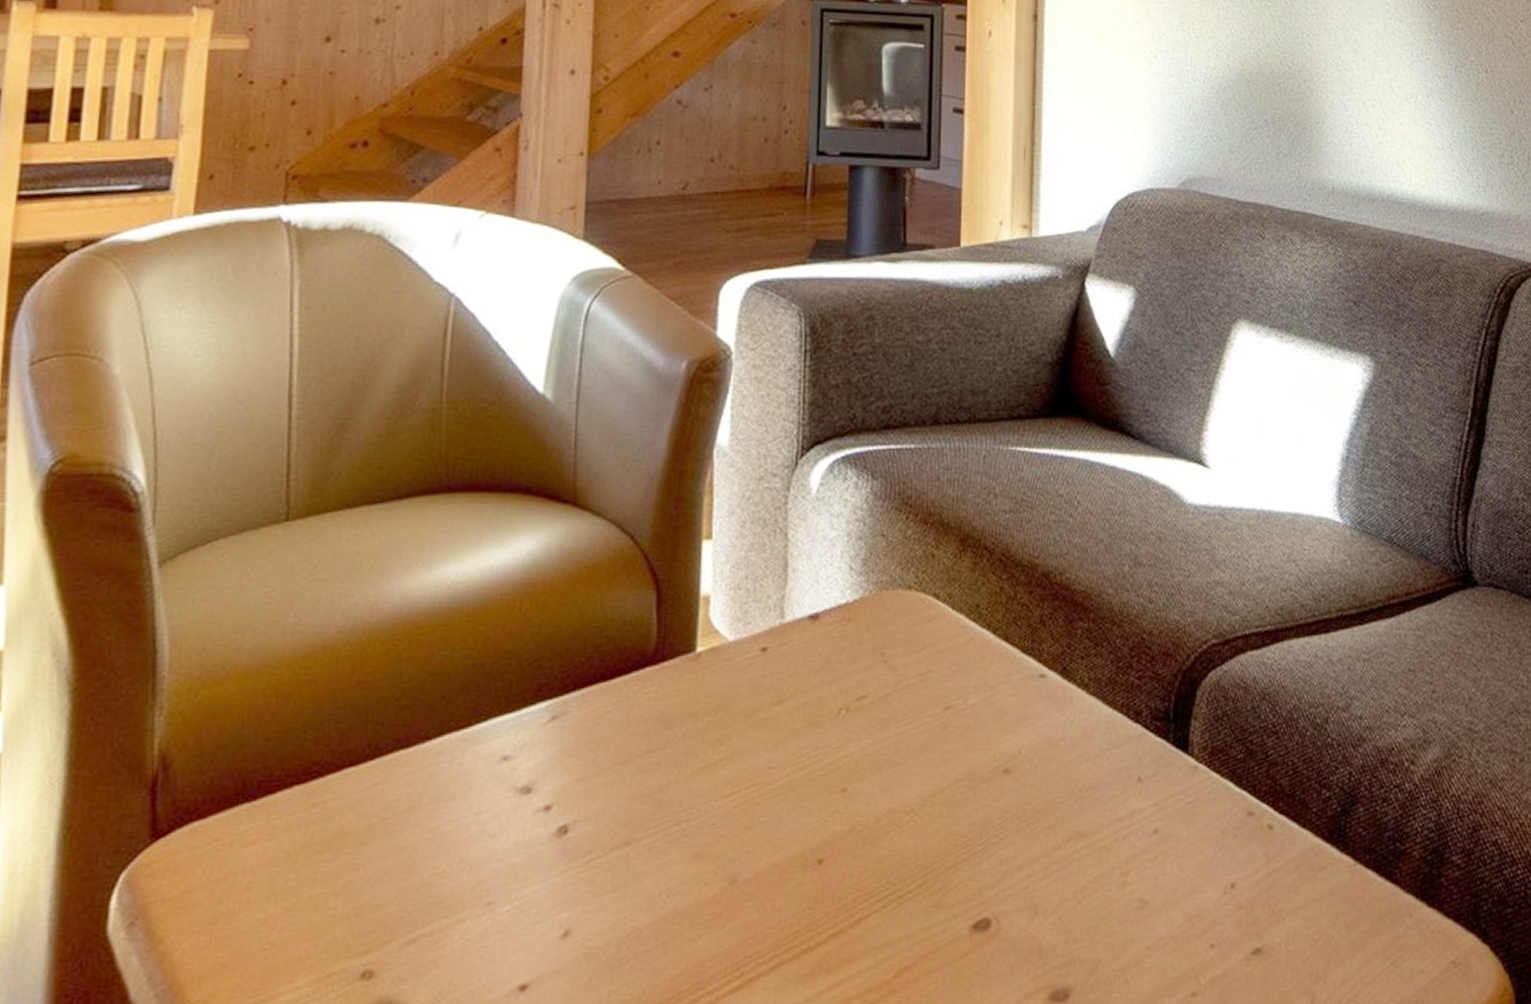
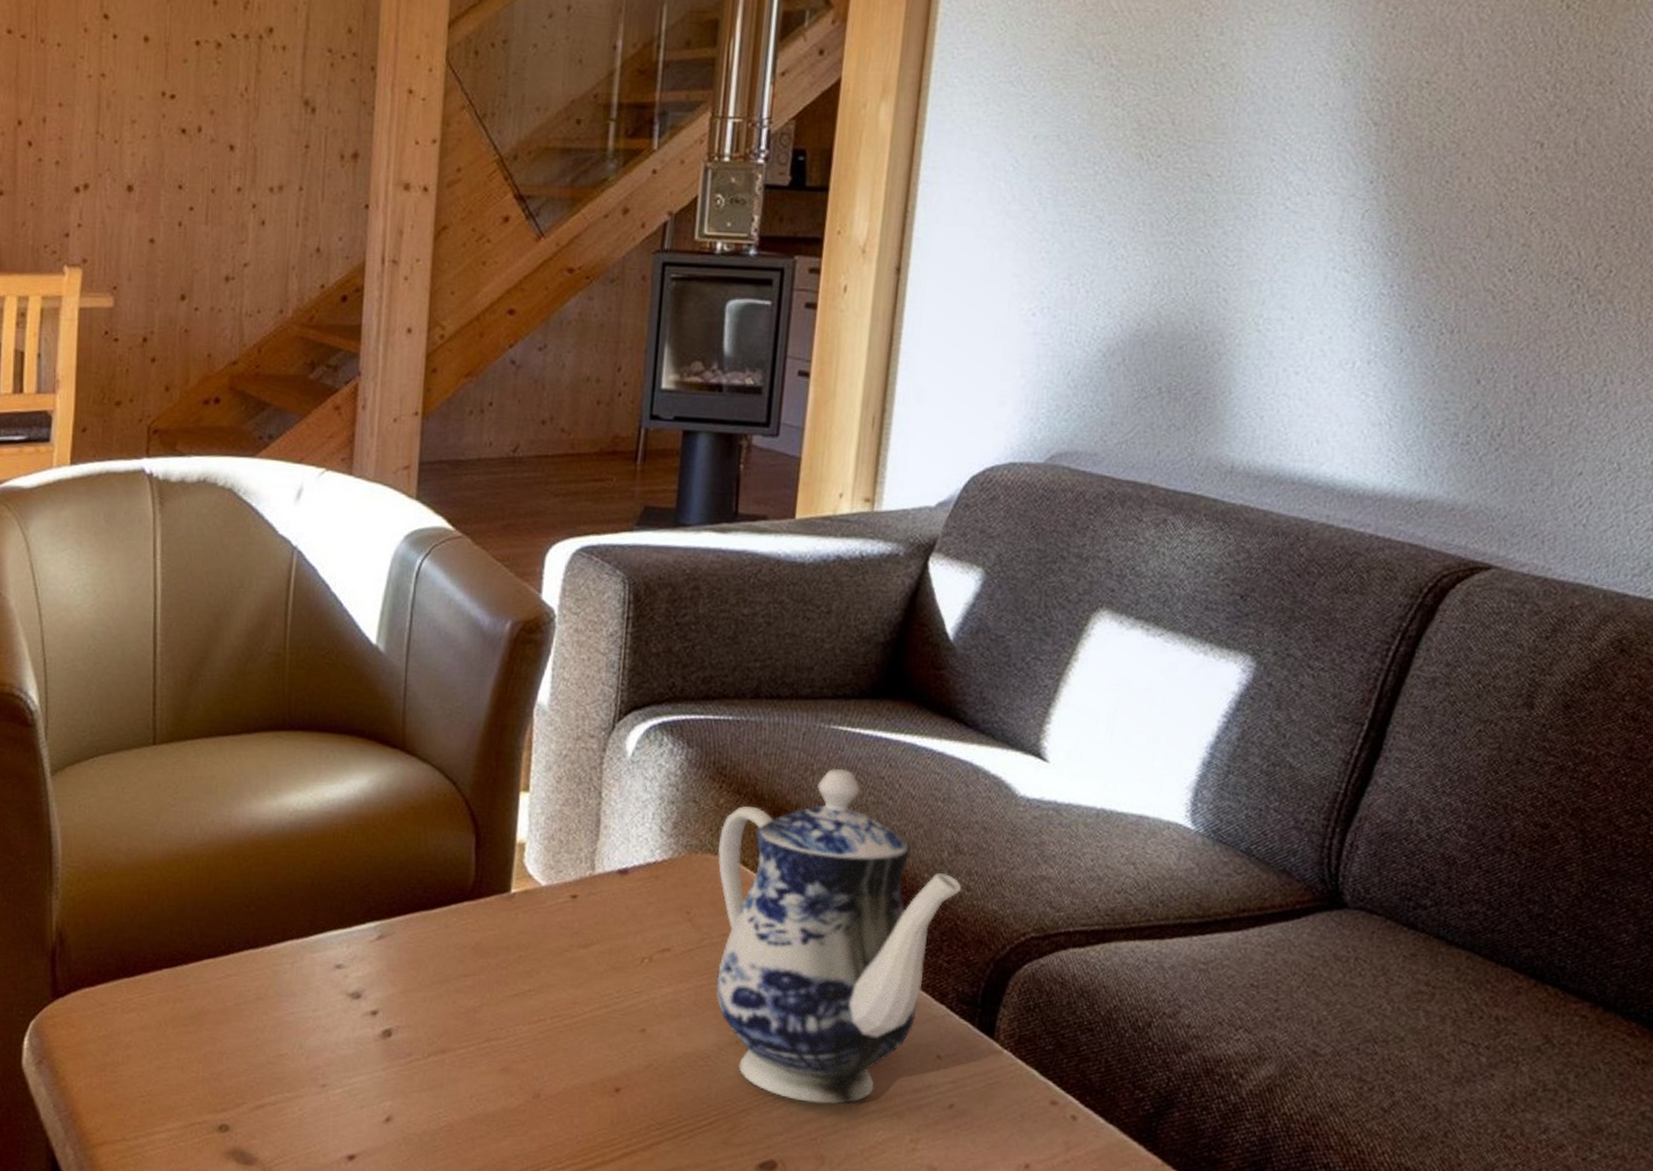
teapot: none [908,489,1145,847] -> present [715,768,962,1105]

